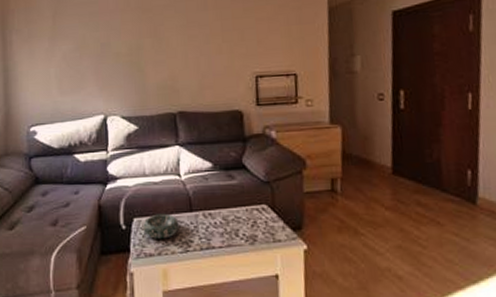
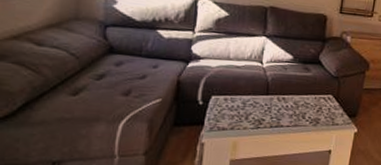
decorative bowl: present [143,213,179,239] -> none [220,94,255,116]

